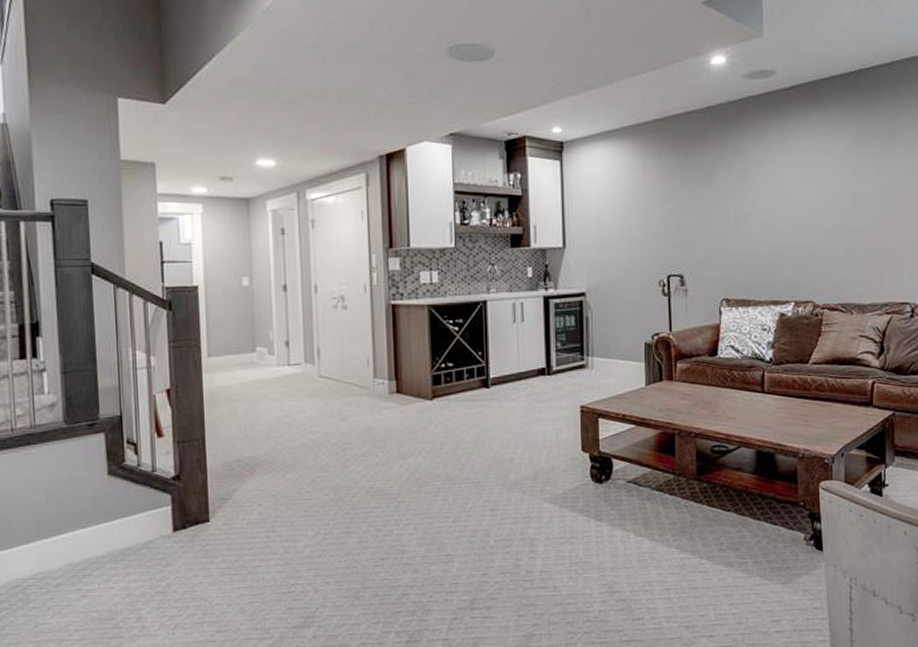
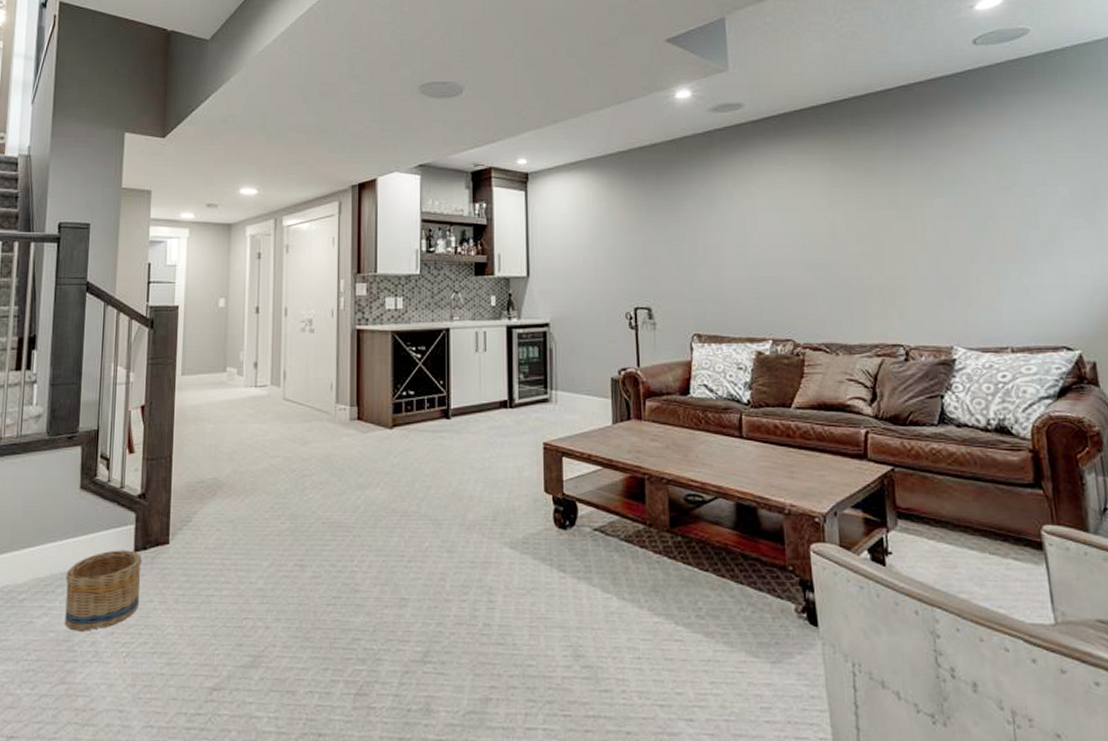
basket: none [102,530,184,610] -> present [65,550,142,631]

